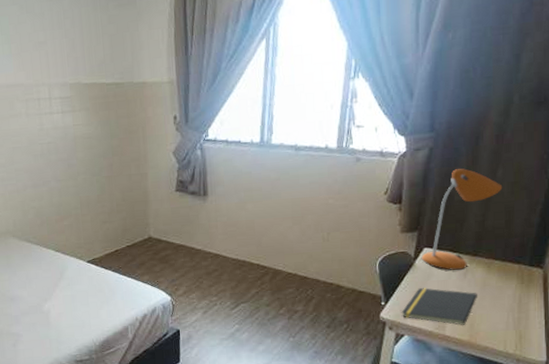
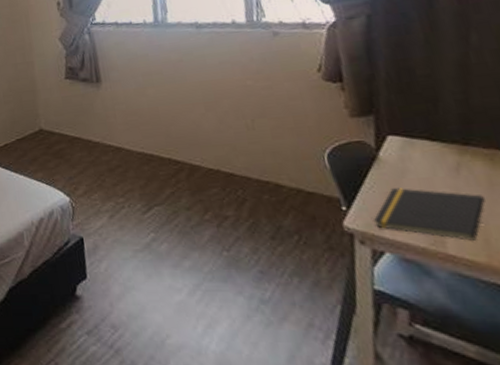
desk lamp: present [422,168,503,270] -> none [386,36,484,165]

